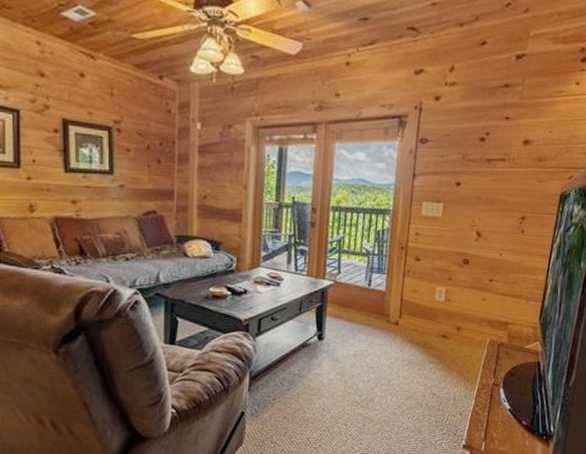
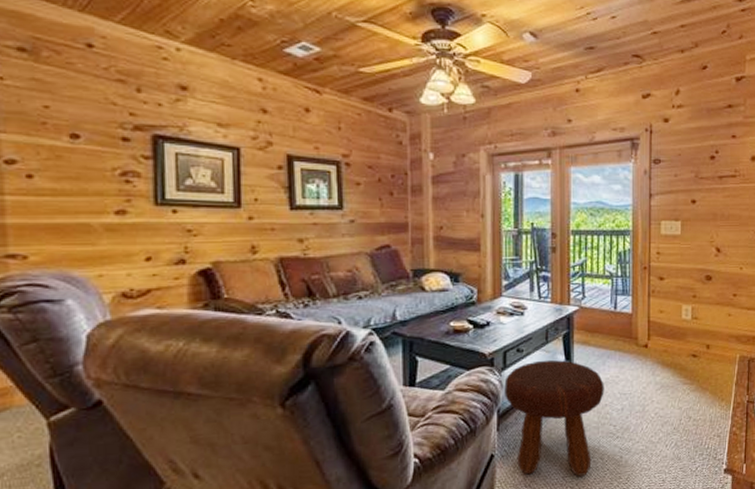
footstool: none [257,329,353,439] -> present [504,359,604,476]

